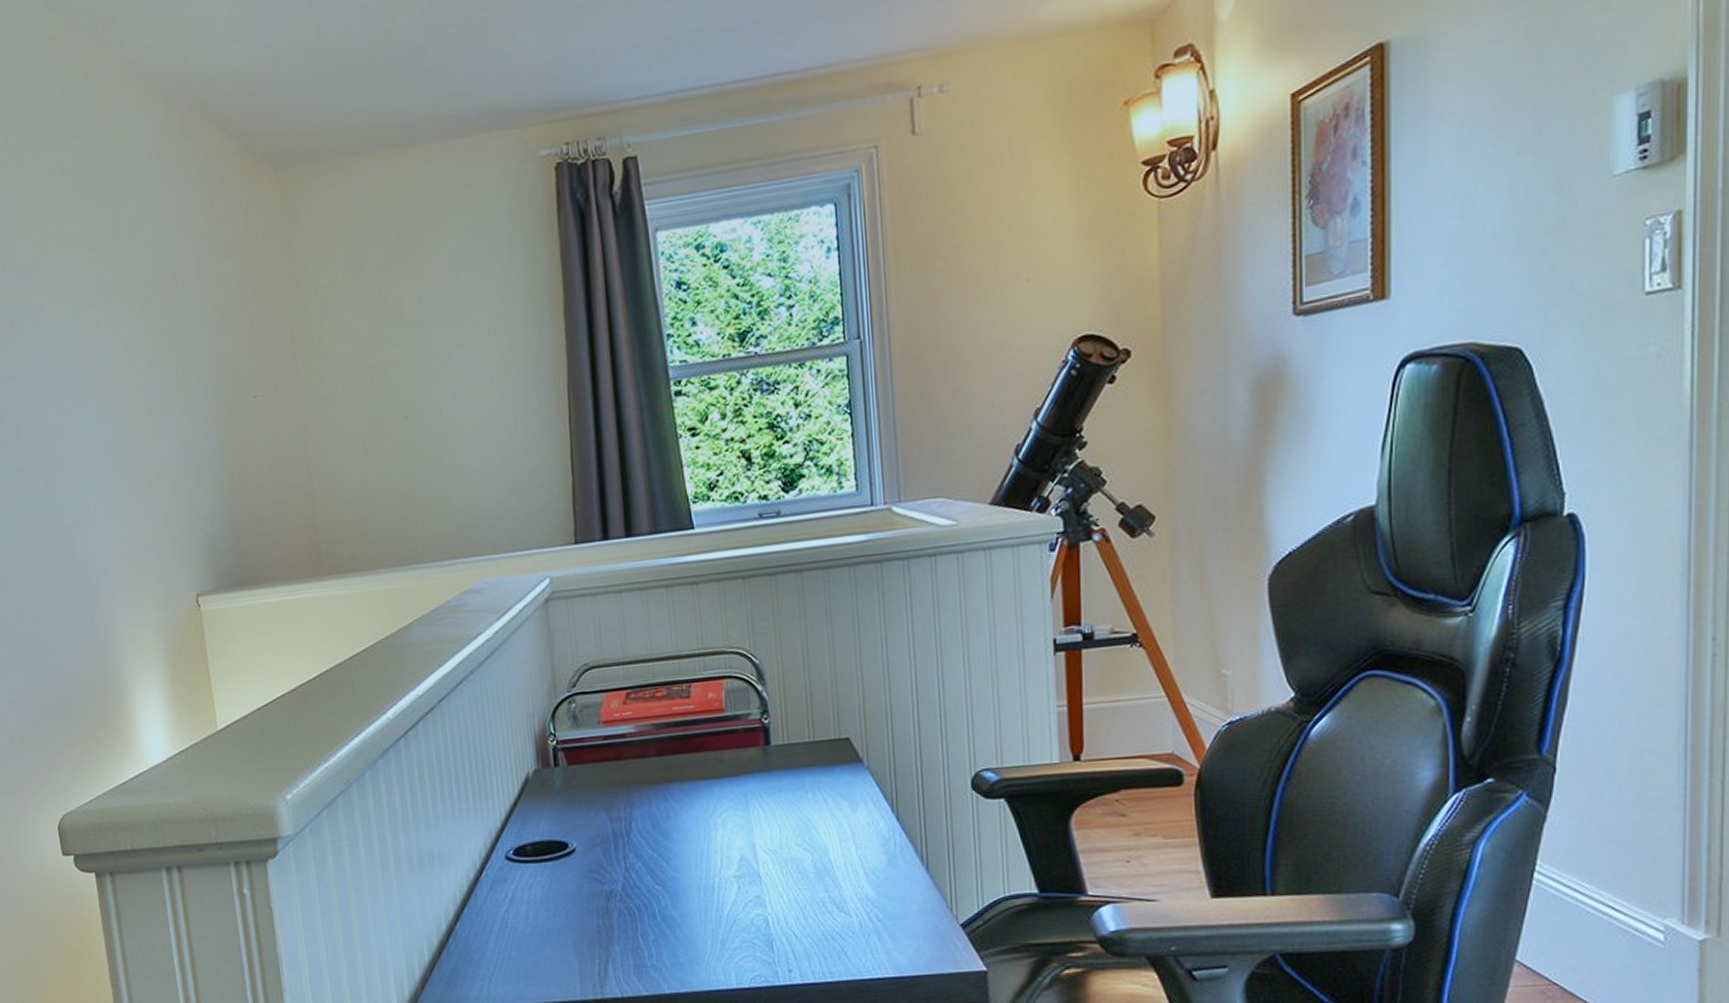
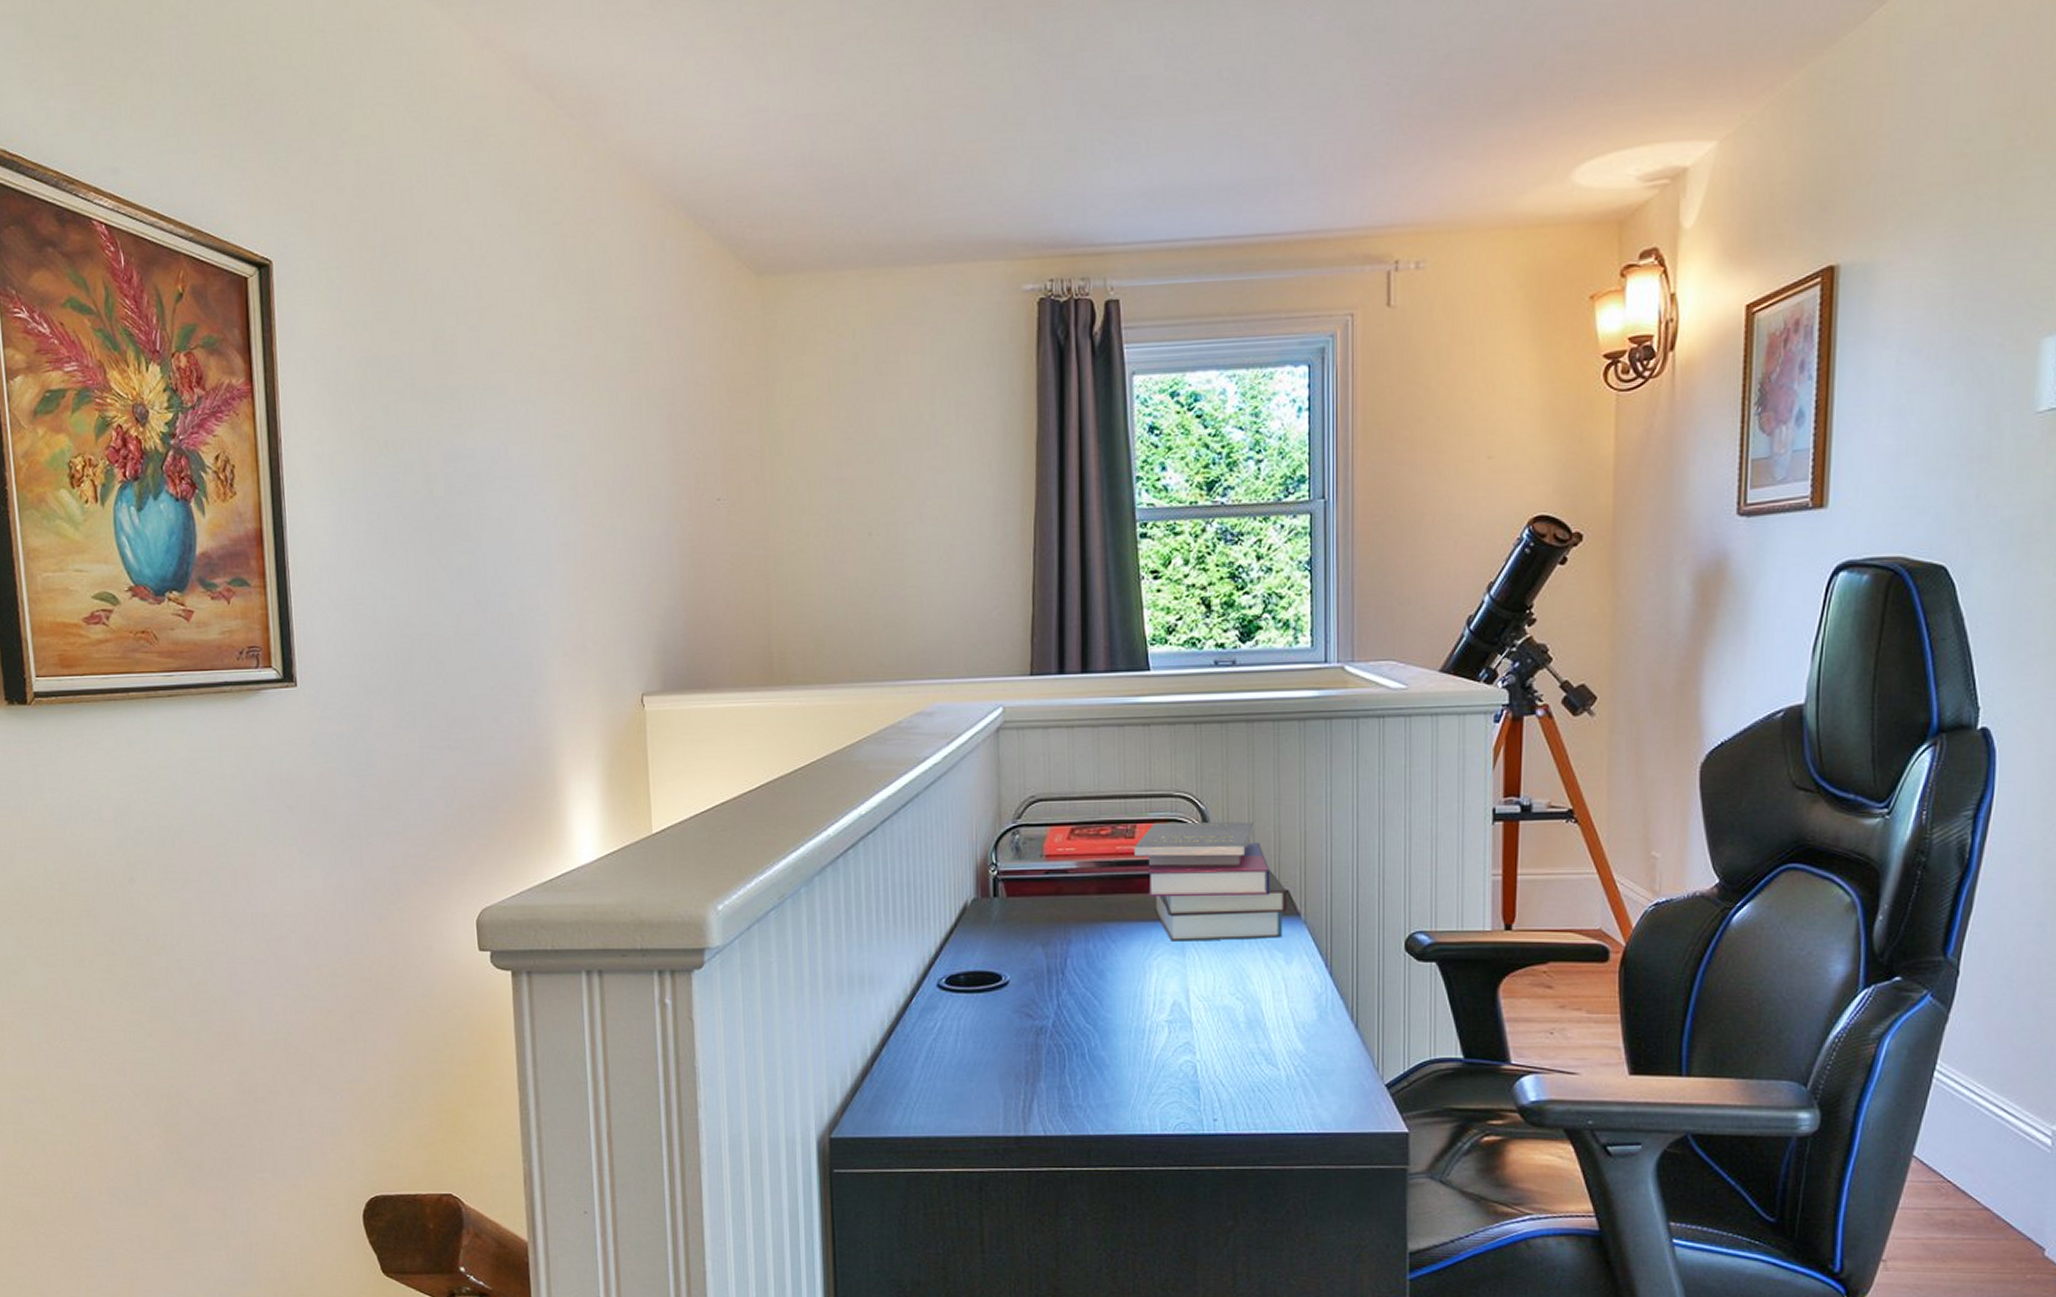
books: none [691,672,850,798] -> present [1134,822,1287,942]

